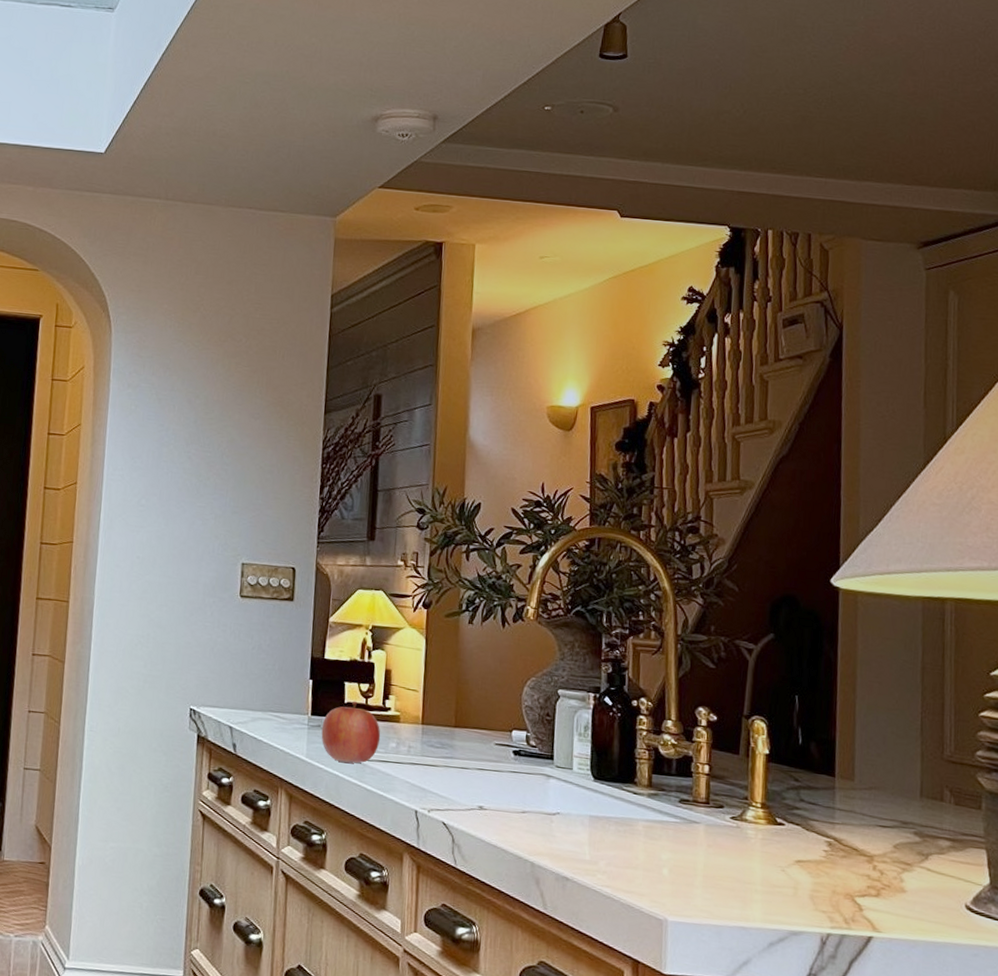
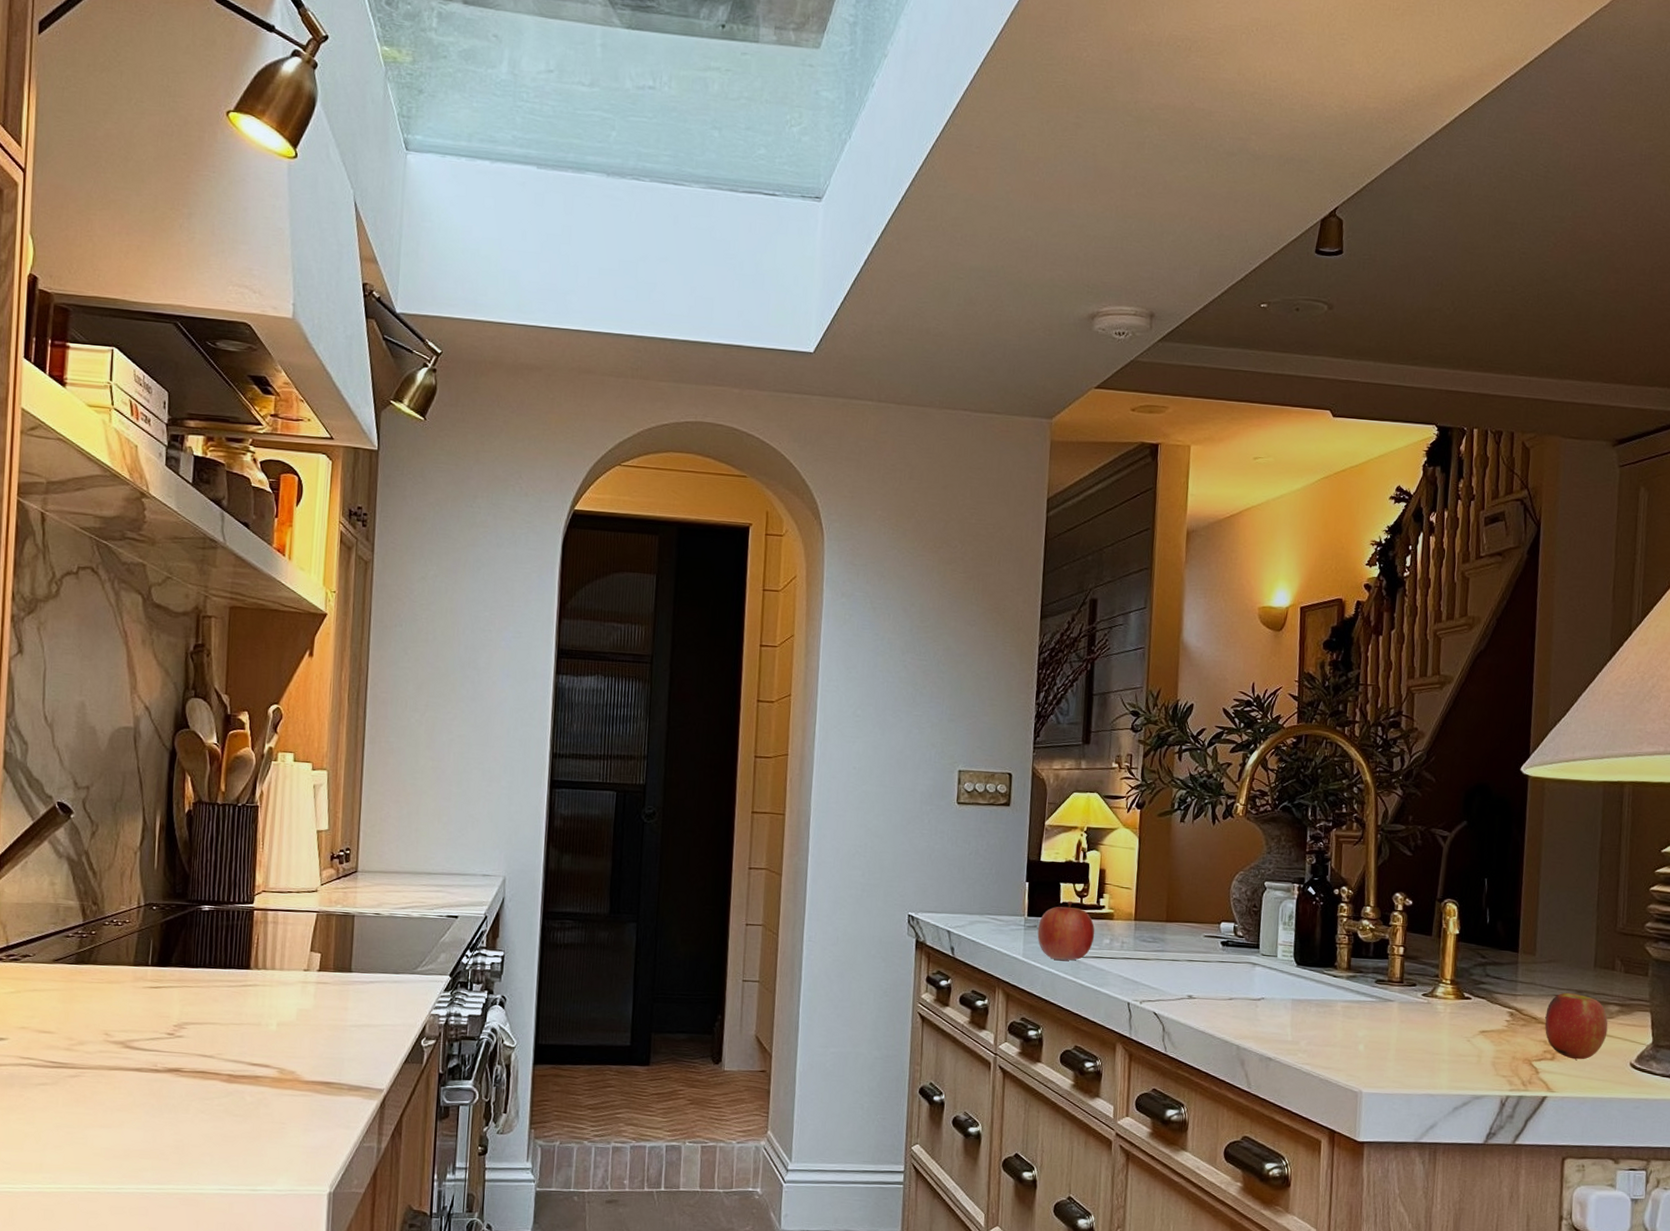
fruit: none [867,823,939,899] -> present [1544,992,1608,1060]

